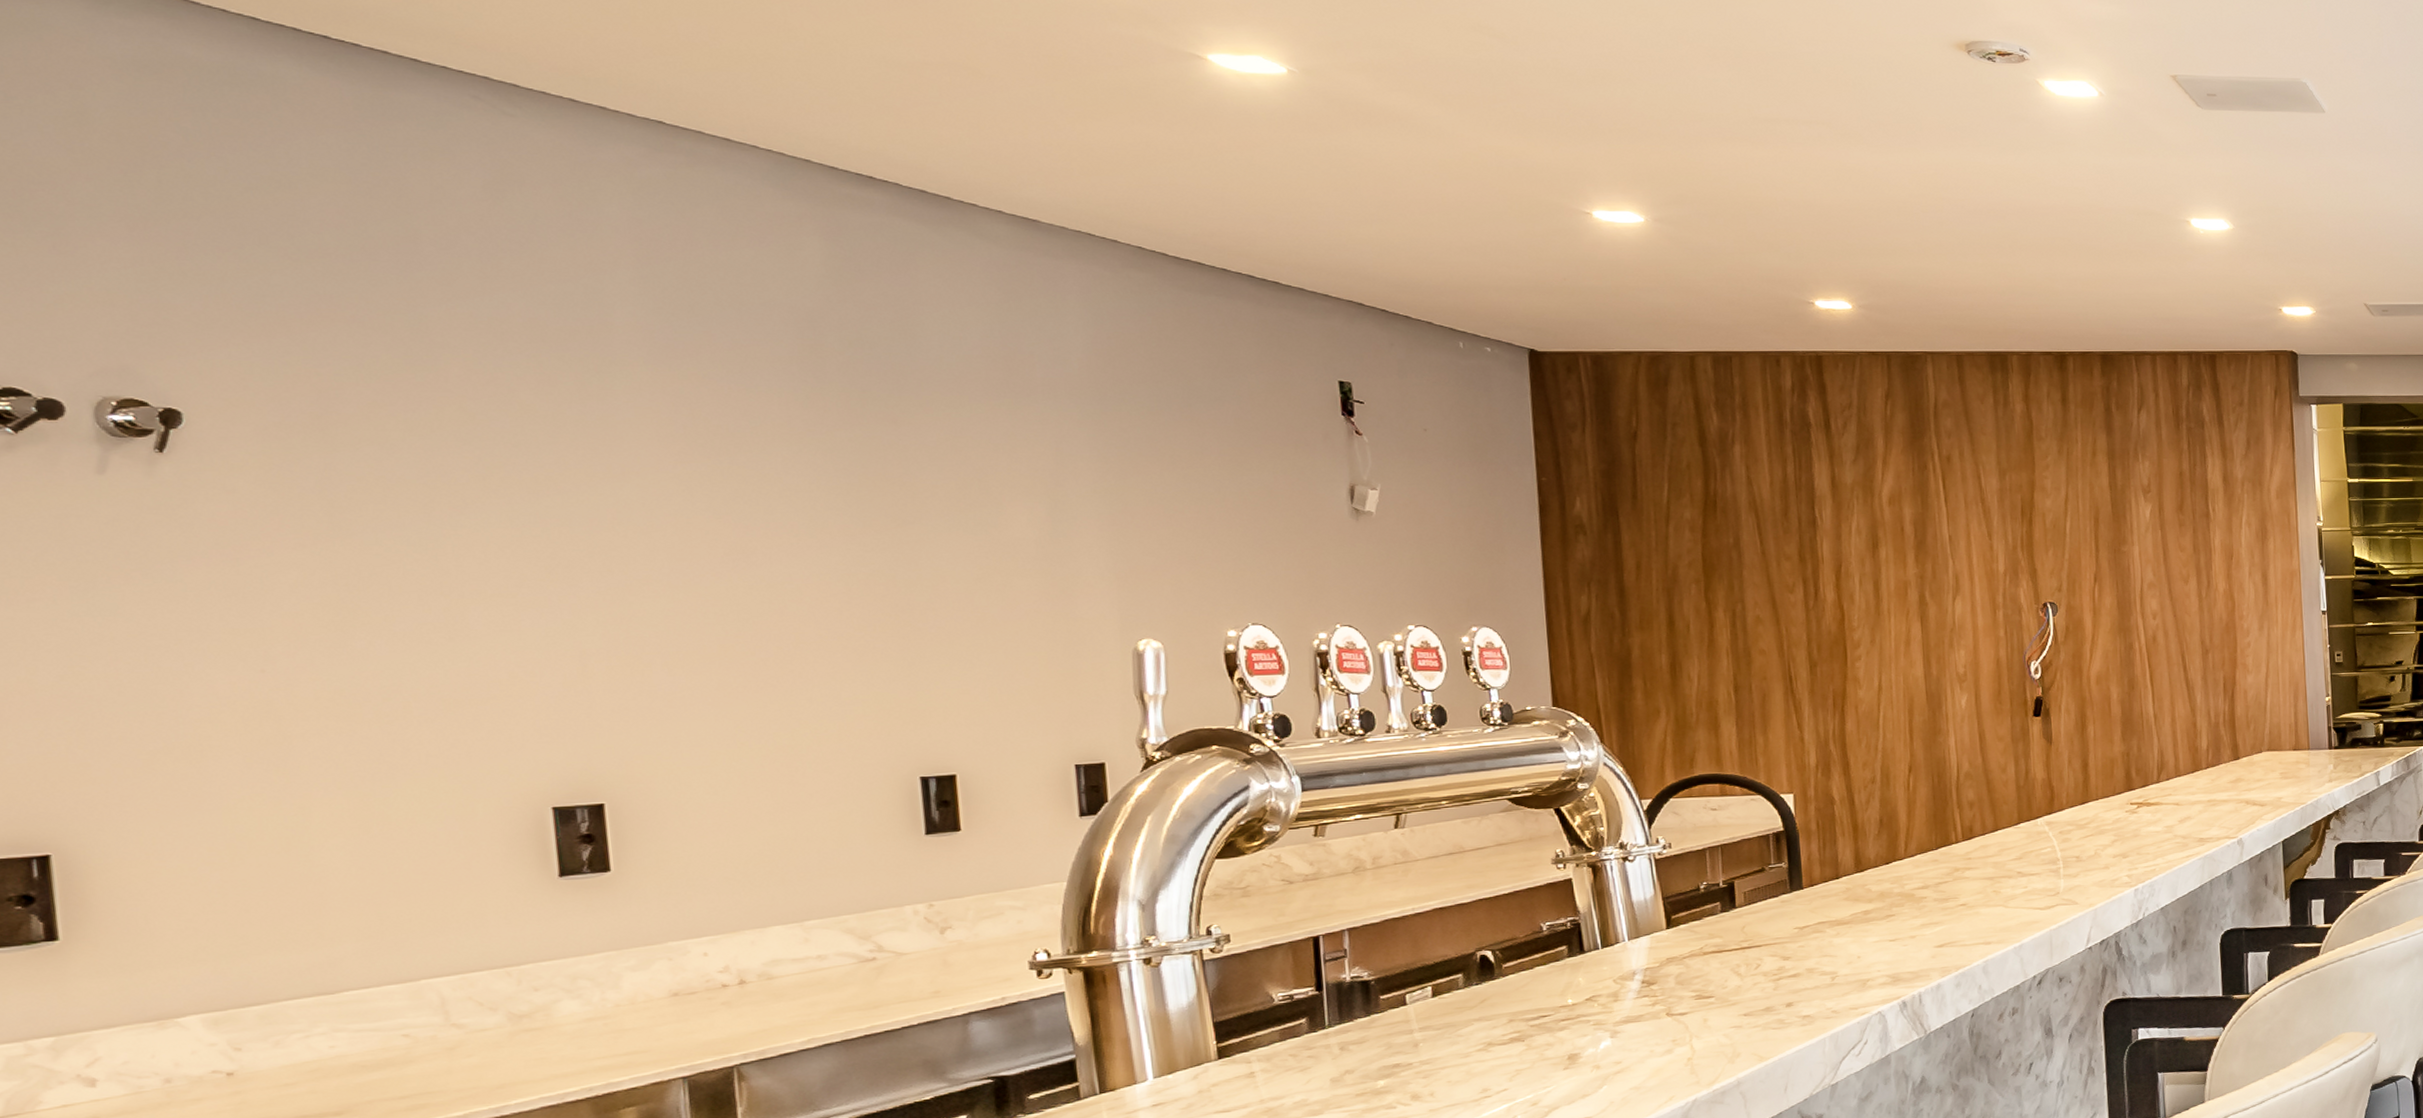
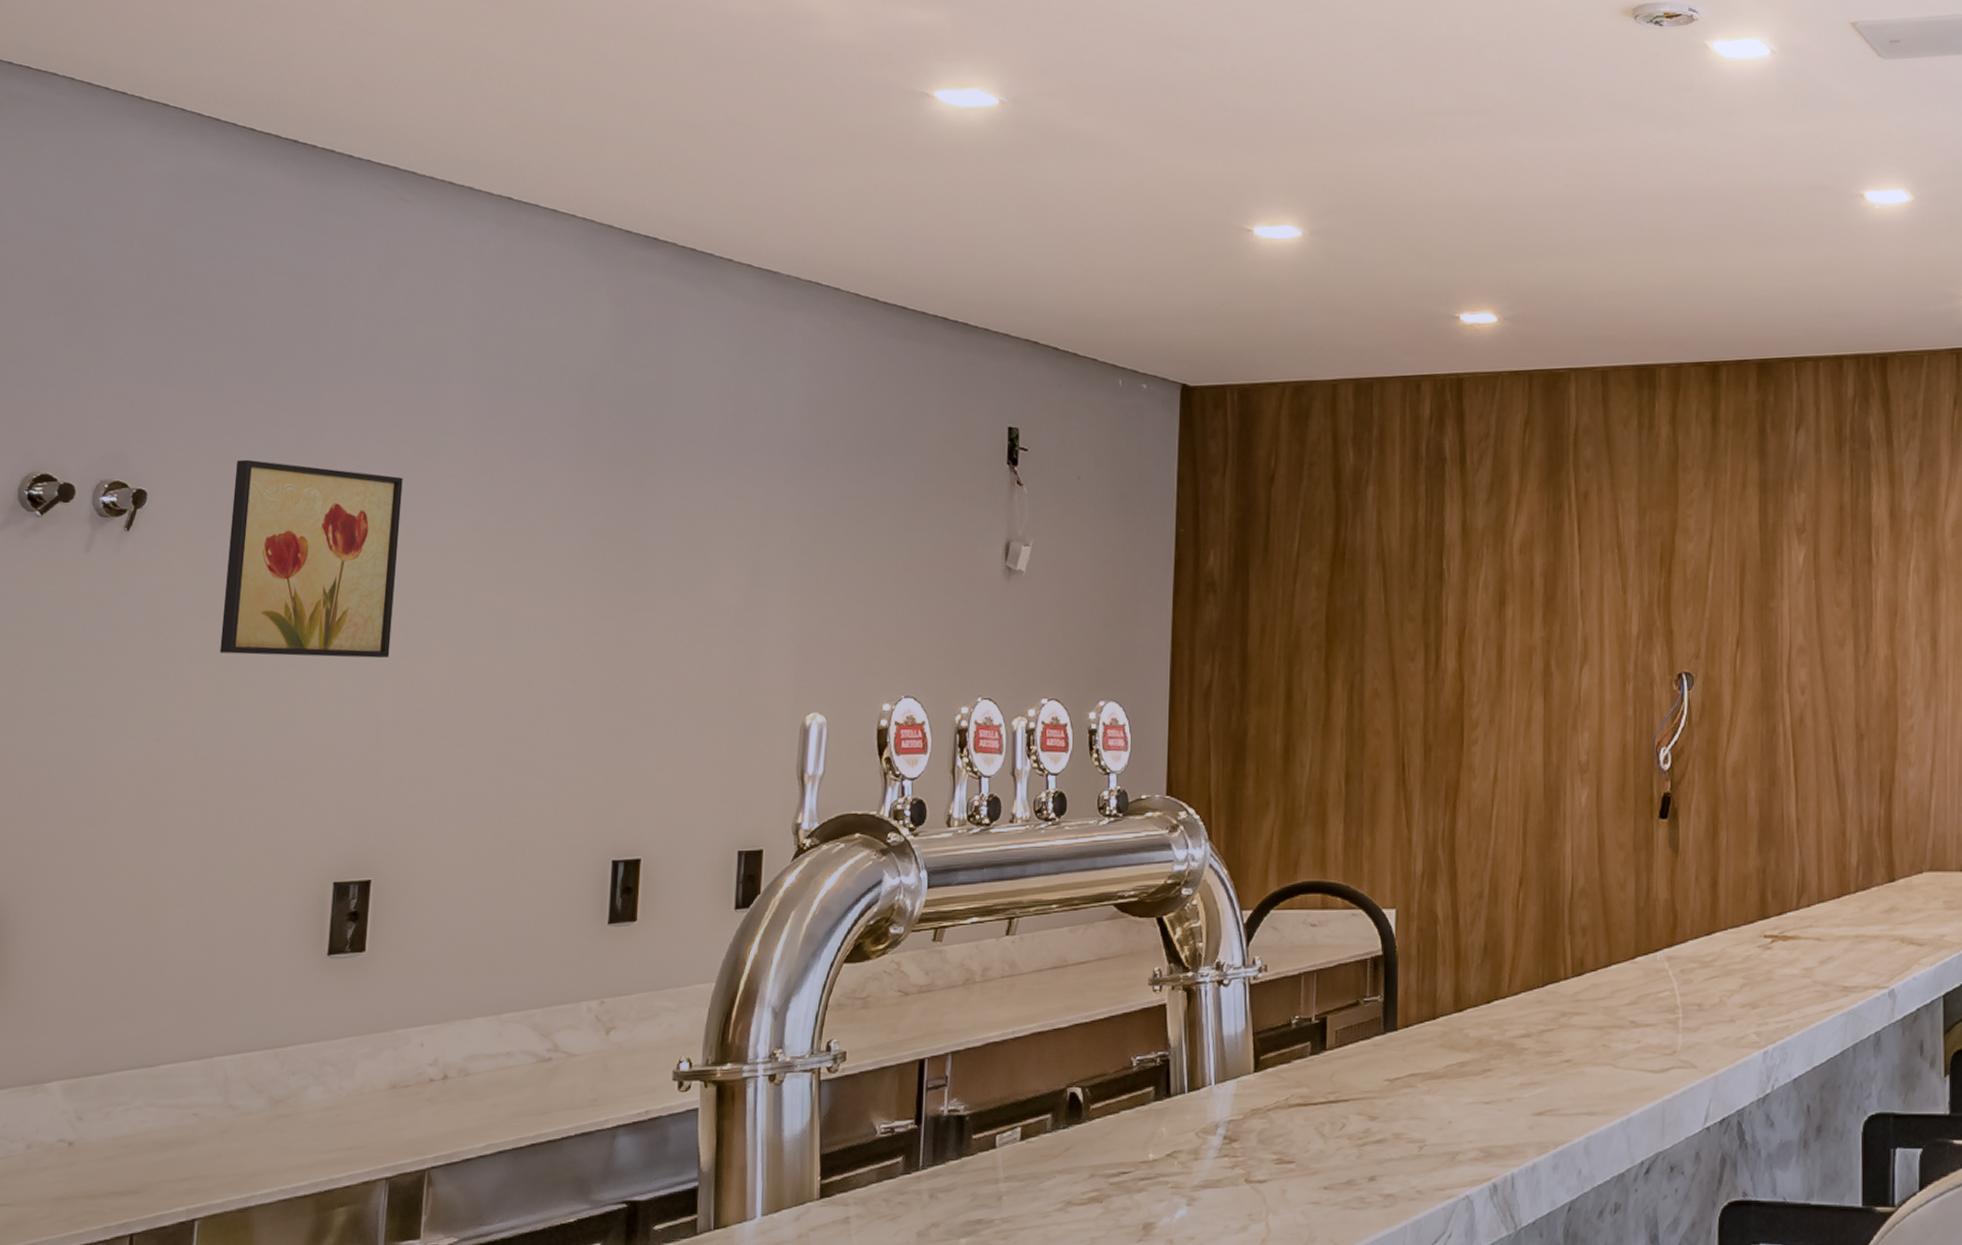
wall art: none [314,381,584,588] -> present [219,459,403,658]

